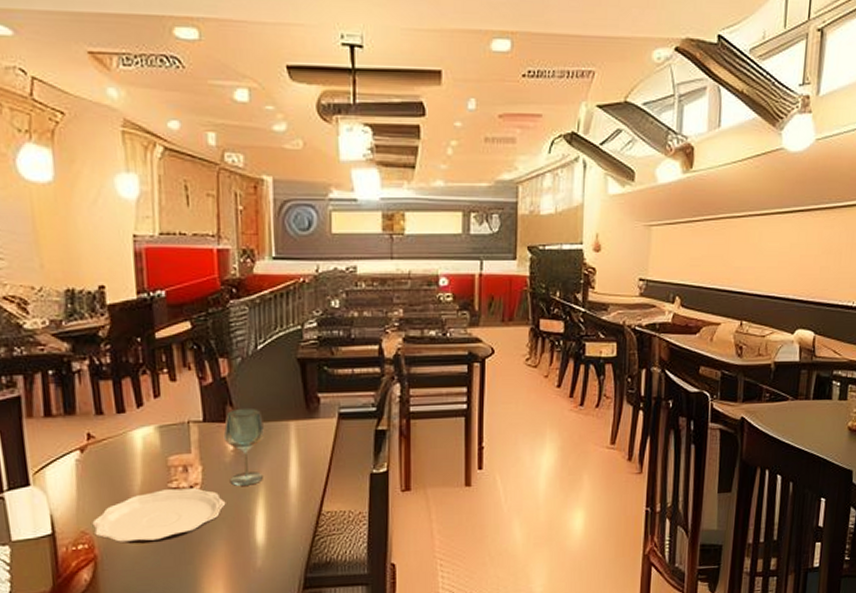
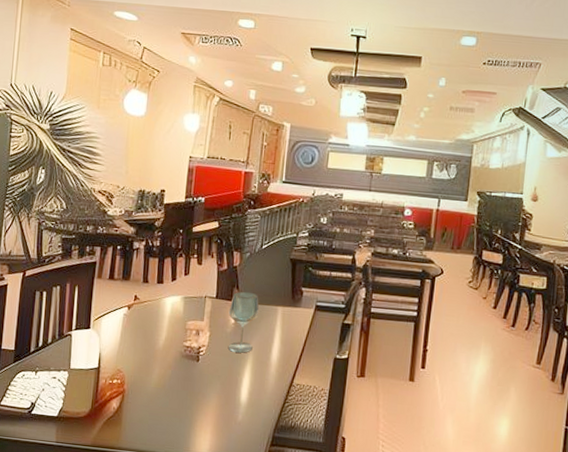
plate: present [92,488,226,544] -> none [126,346,223,388]

